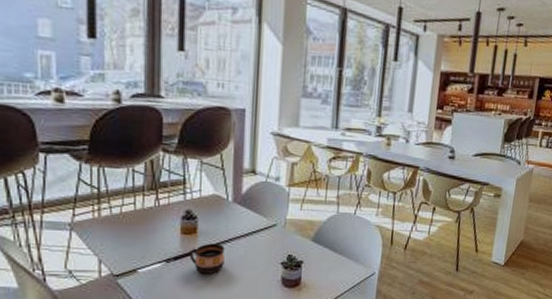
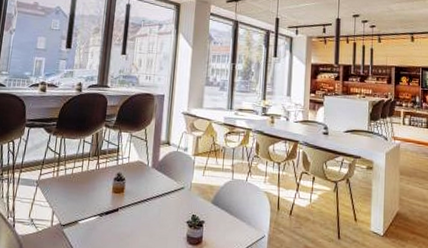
cup: present [189,243,225,274] -> none [117,201,144,228]

